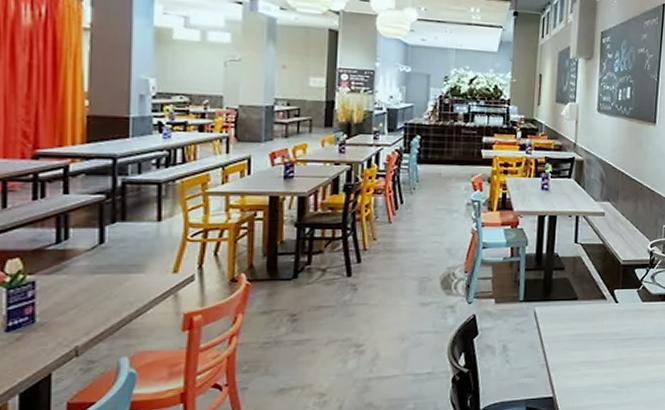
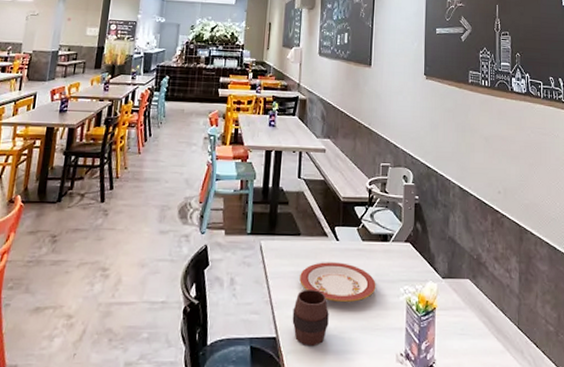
cup: none [569,350,608,403] -> present [292,289,329,347]
plate: none [577,323,655,360] -> present [299,262,376,302]

